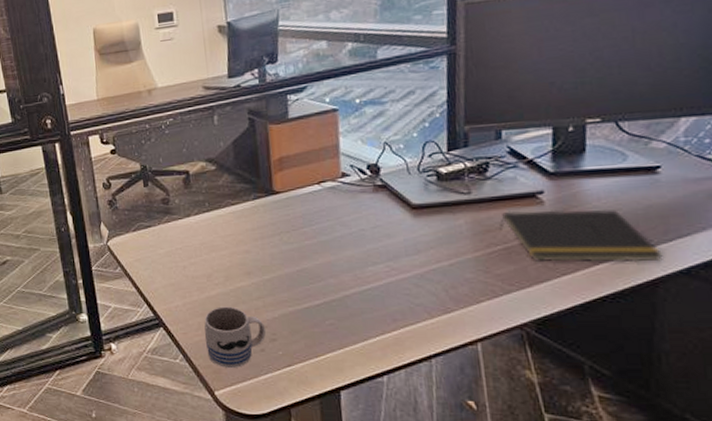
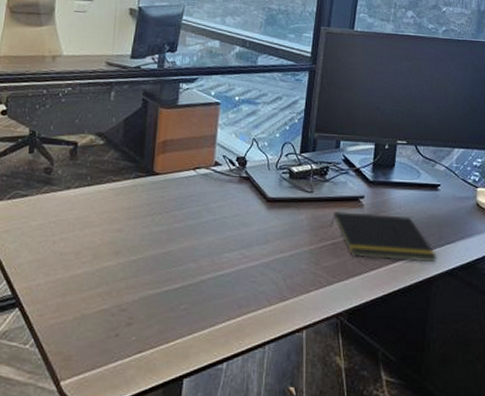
mug: present [204,306,266,369] -> none [60,287,123,356]

